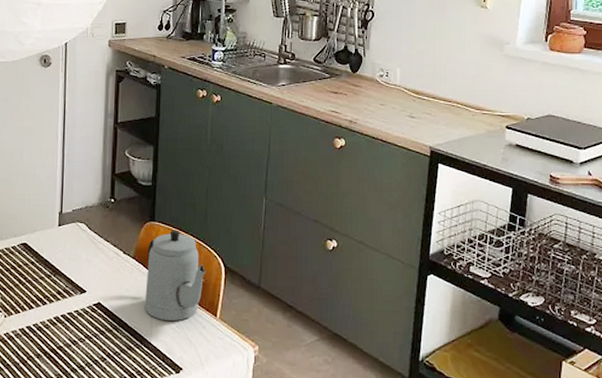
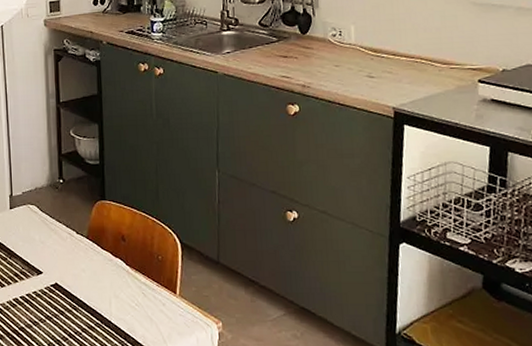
teapot: present [144,230,206,322] -> none [100,207,162,300]

